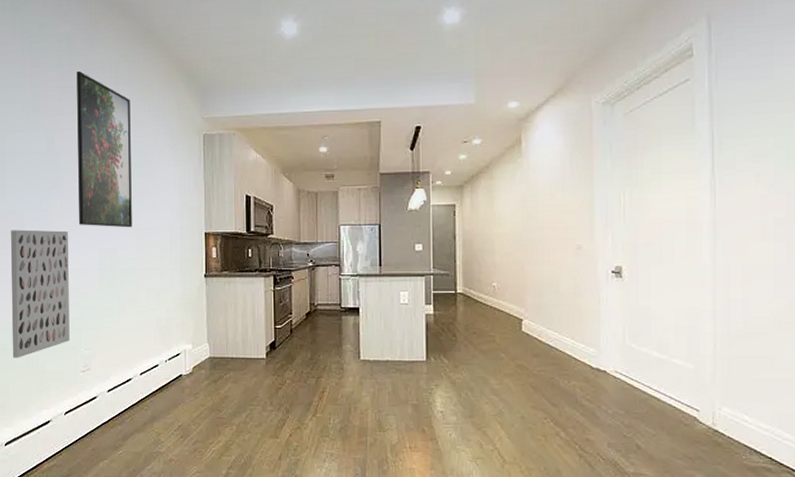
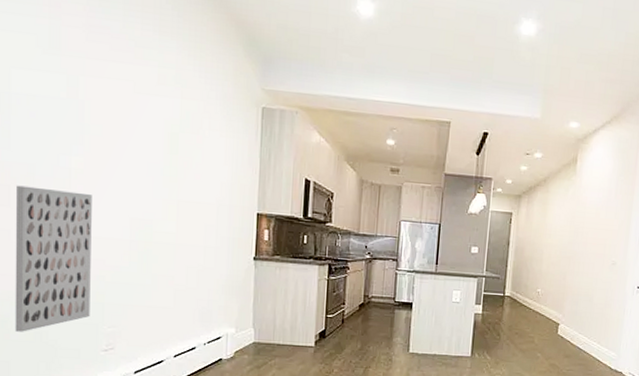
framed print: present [77,70,132,228] -> none [106,9,177,199]

